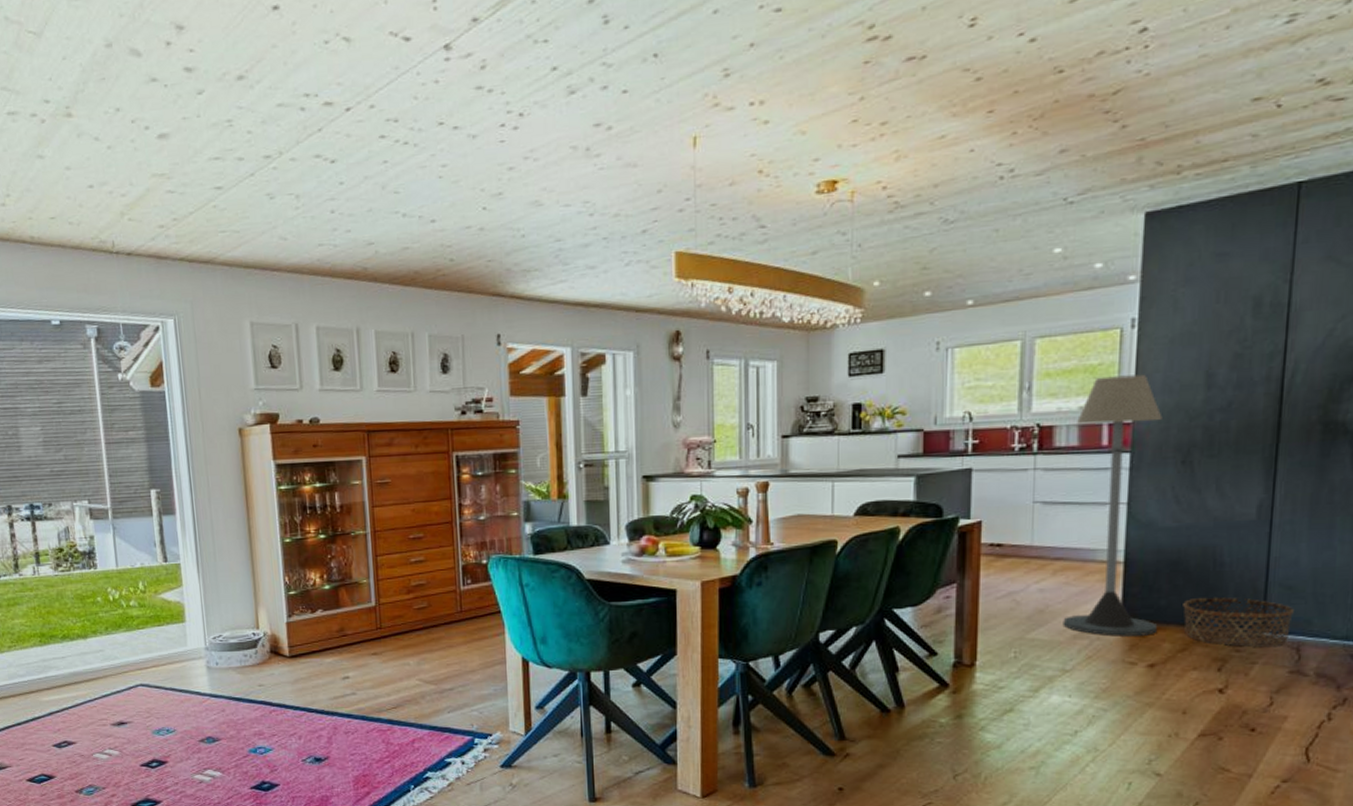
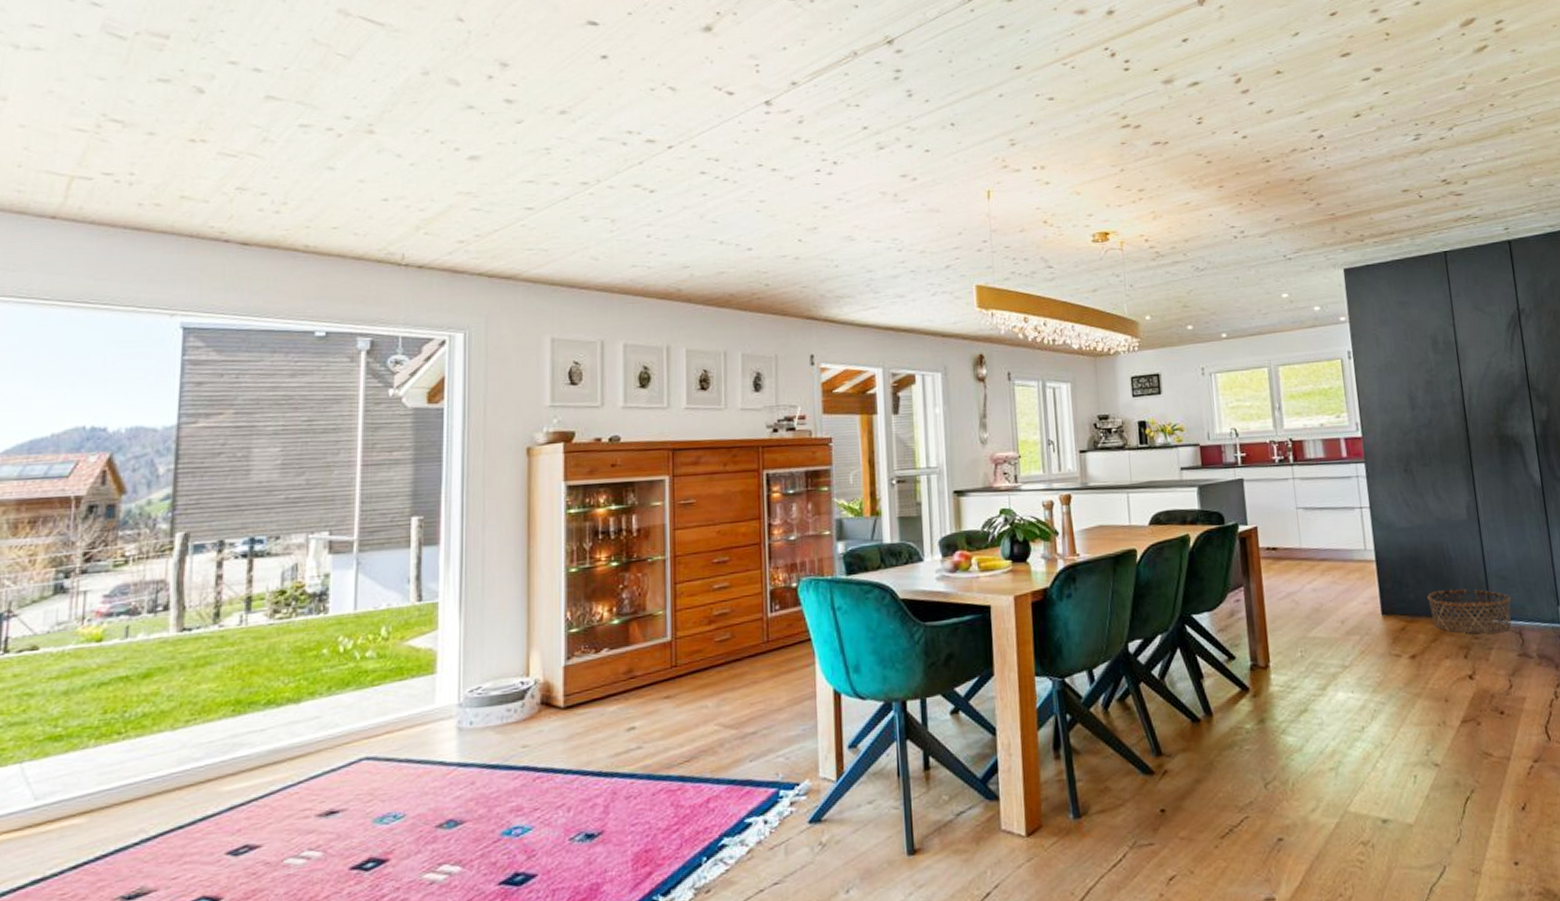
floor lamp: present [1063,374,1162,637] -> none [1320,397,1411,631]

